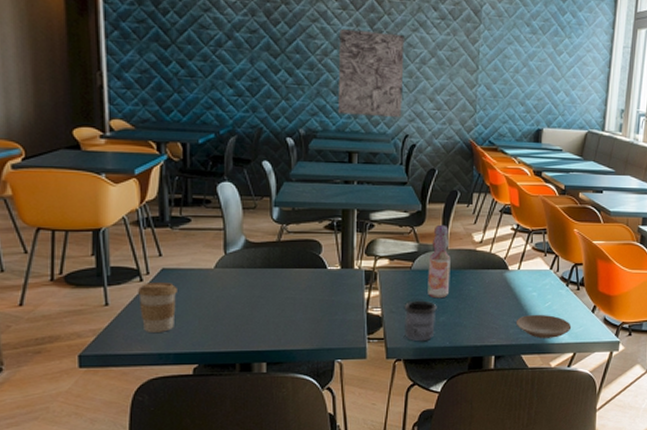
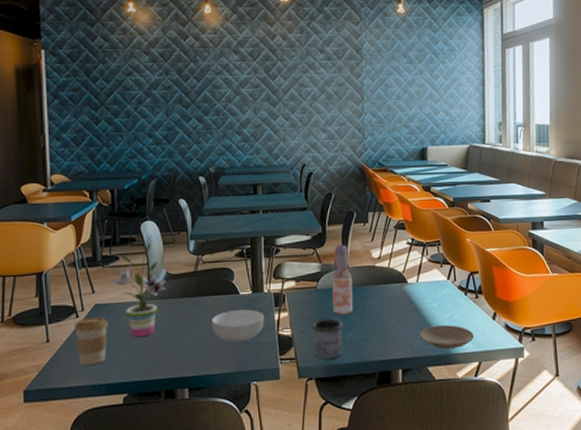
potted plant: none [182,207,245,307] -> present [111,244,166,338]
cereal bowl: none [295,285,353,319] -> present [212,309,264,343]
wall art: present [339,29,405,118] -> none [240,76,298,151]

